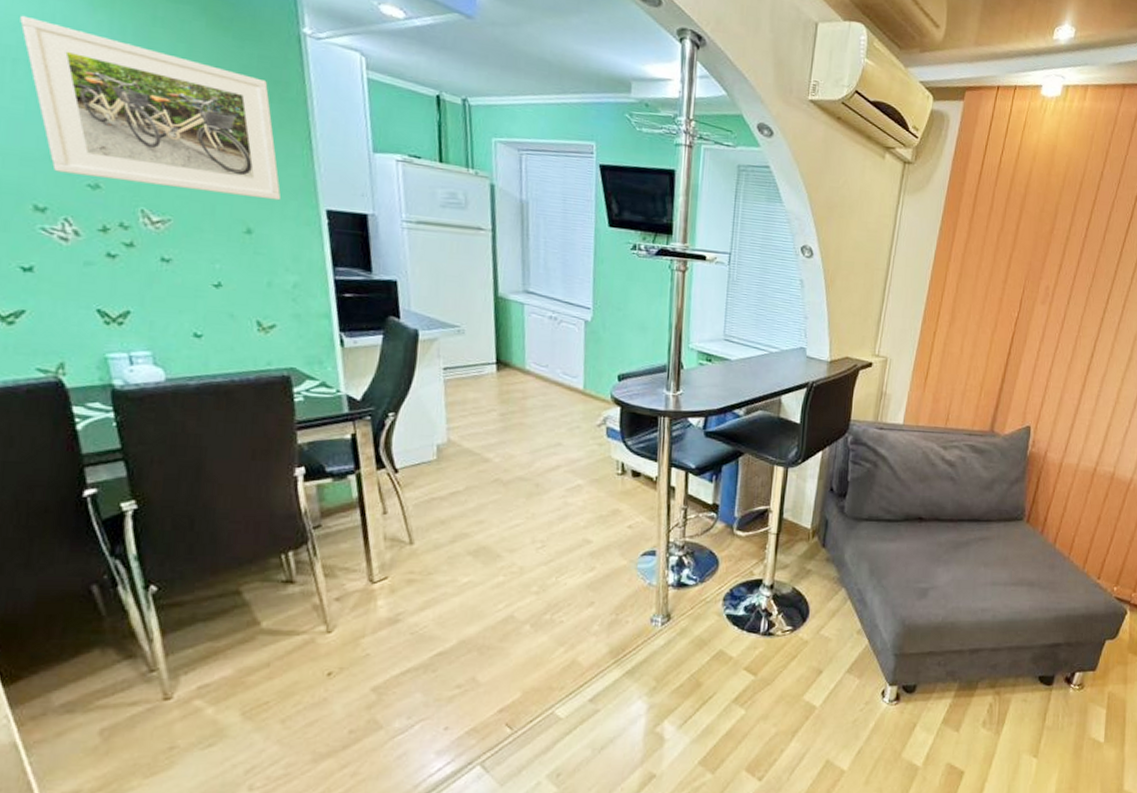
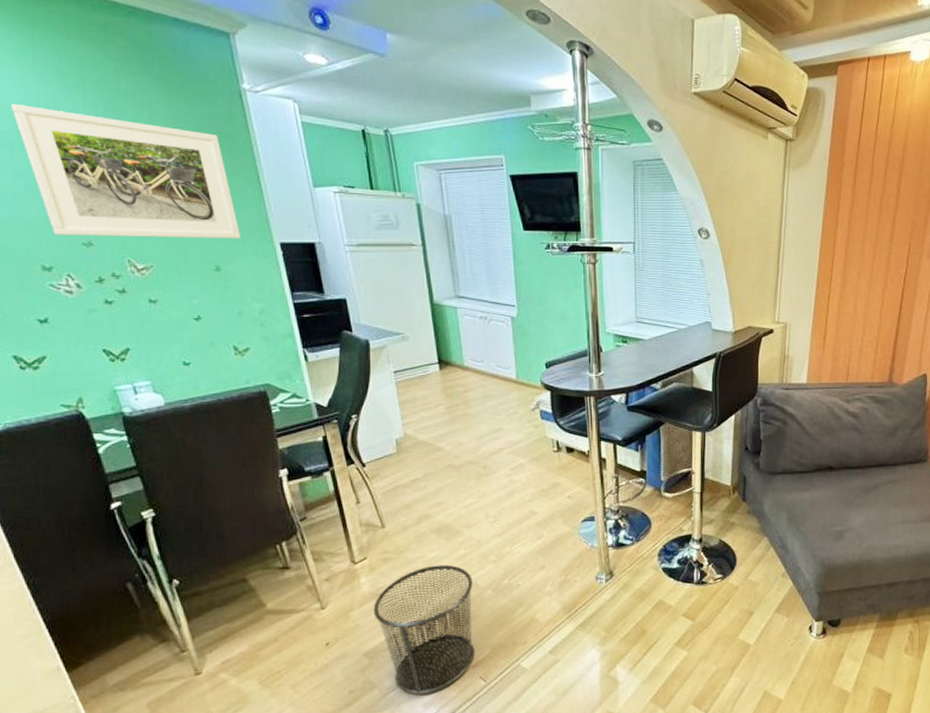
waste bin: none [388,591,509,740] -> present [373,564,474,695]

